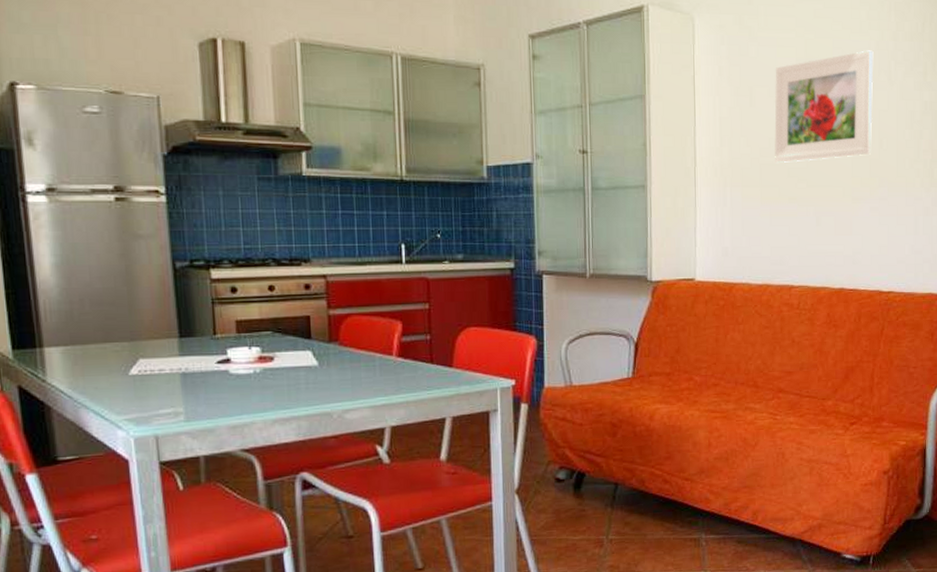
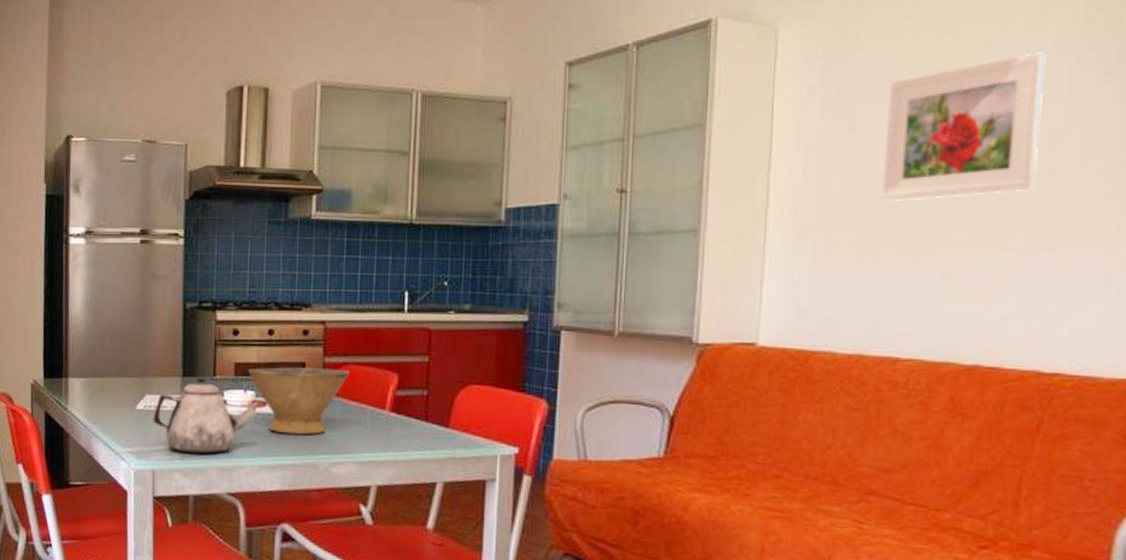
teapot: none [150,337,267,415] -> present [153,377,261,454]
bowl: none [250,320,355,387] -> present [247,367,350,435]

